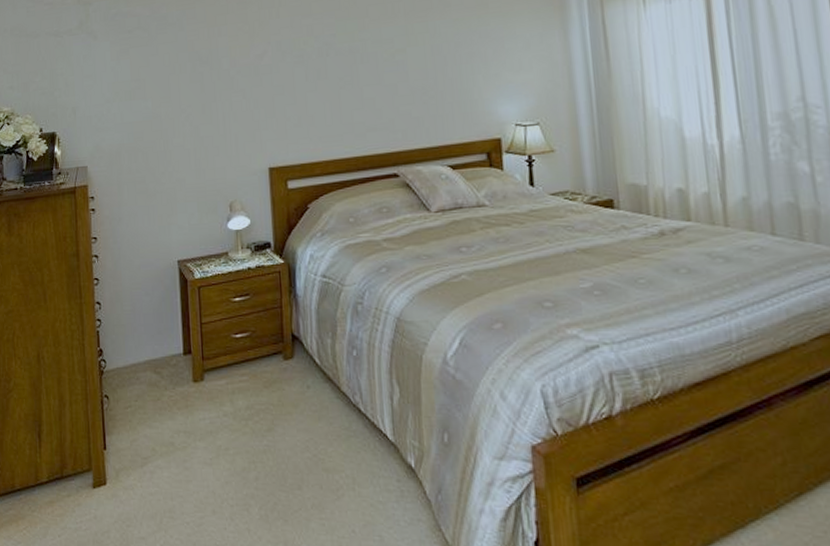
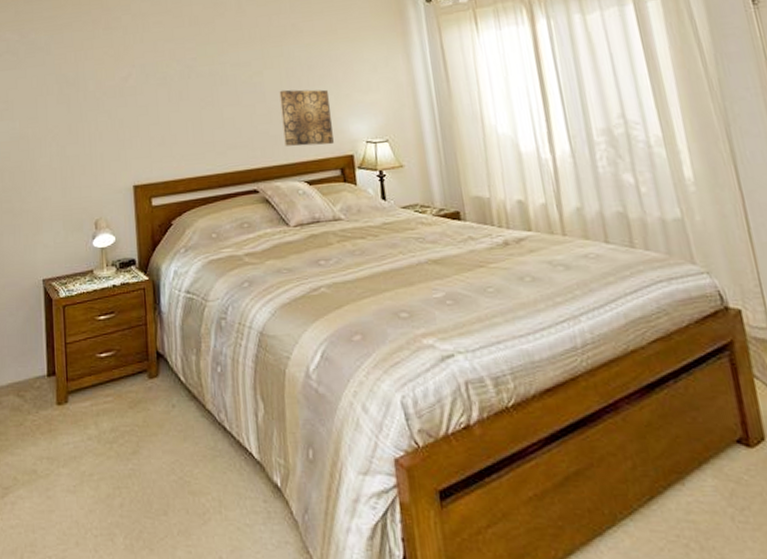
wall art: none [423,68,480,129] -> present [279,89,334,146]

